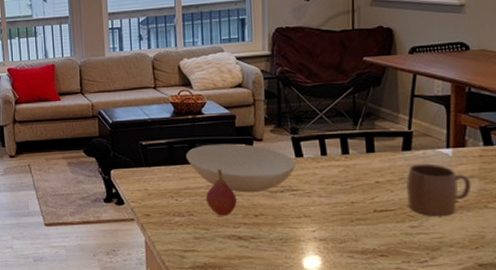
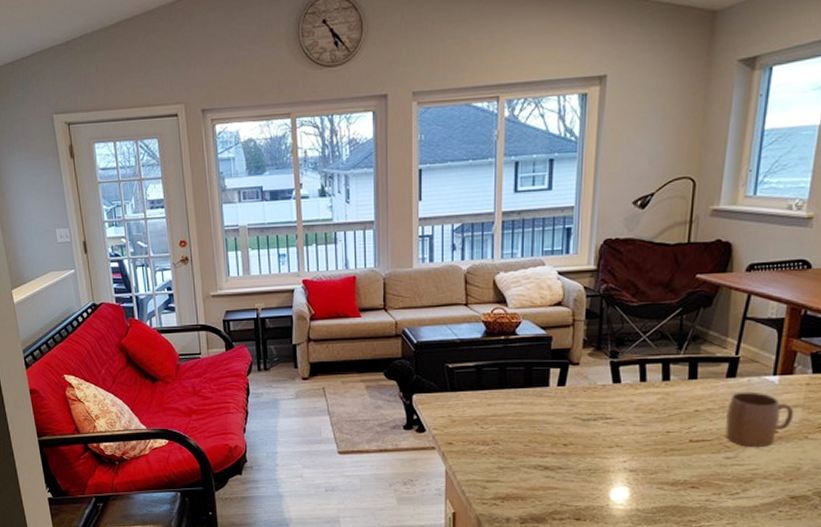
bowl: present [185,143,295,193] -> none [495,367,612,421]
fruit: present [206,169,237,216] -> none [514,395,546,445]

